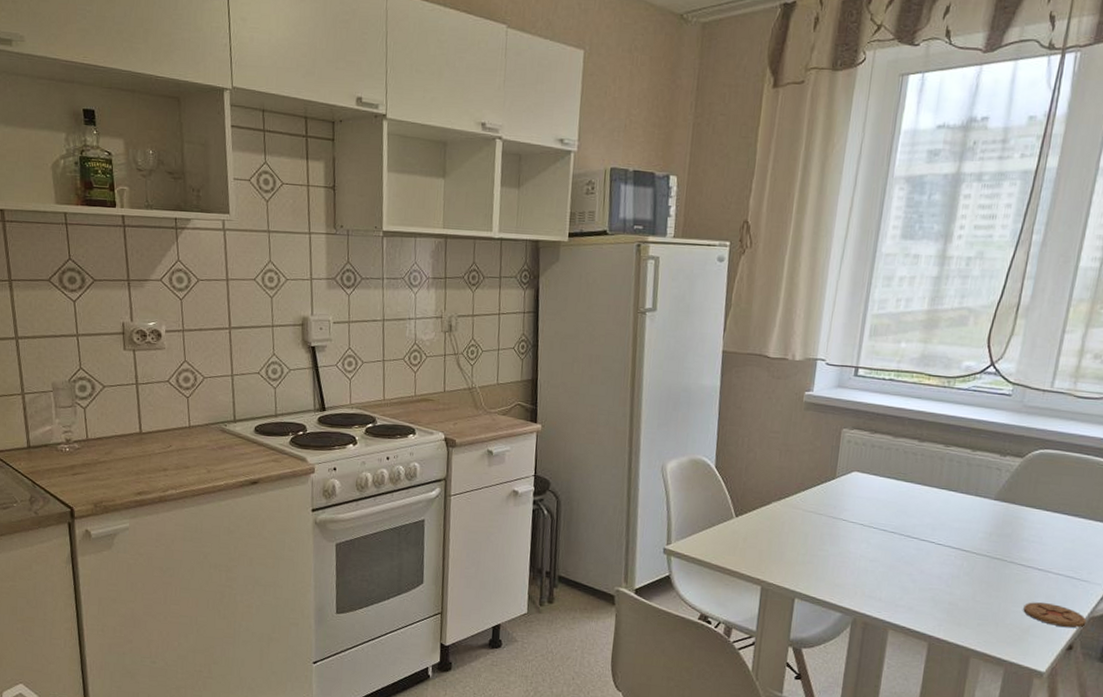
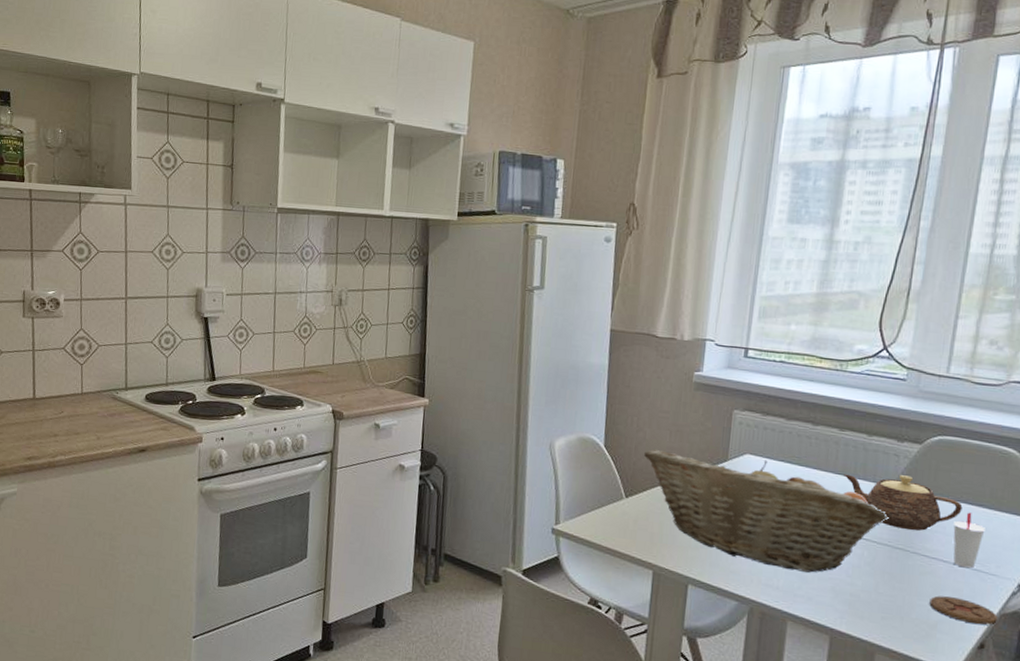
fruit basket: none [754,469,989,584] -> present [644,450,889,573]
teapot: none [947,488,1059,542] -> present [844,474,963,531]
cup: none [1048,522,1080,576] -> present [953,512,985,569]

